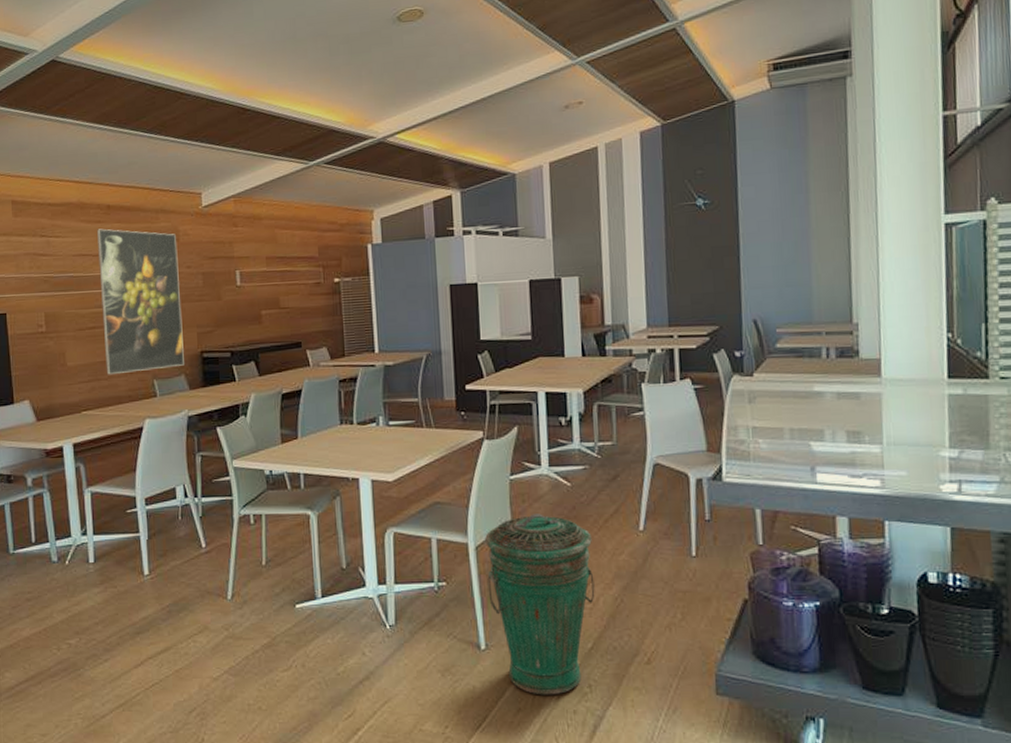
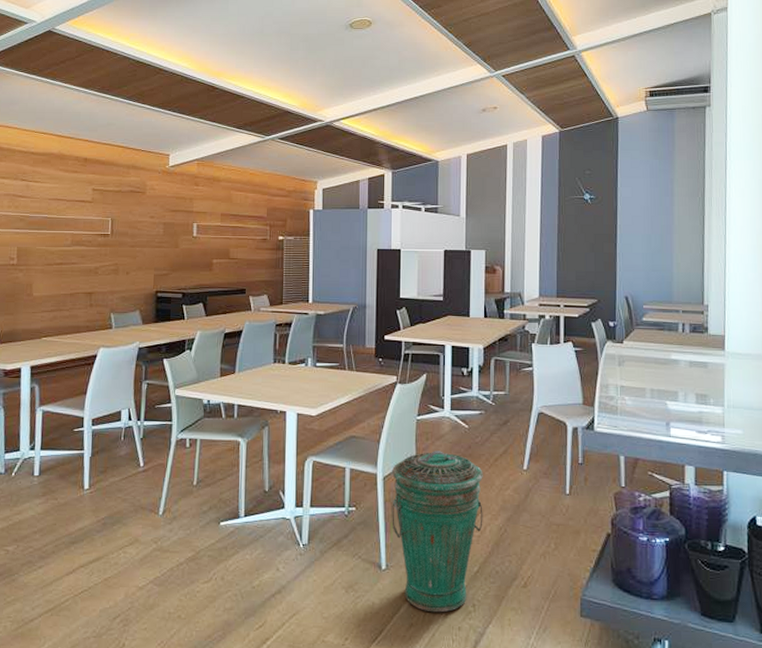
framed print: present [96,228,184,375] -> none [68,178,144,307]

